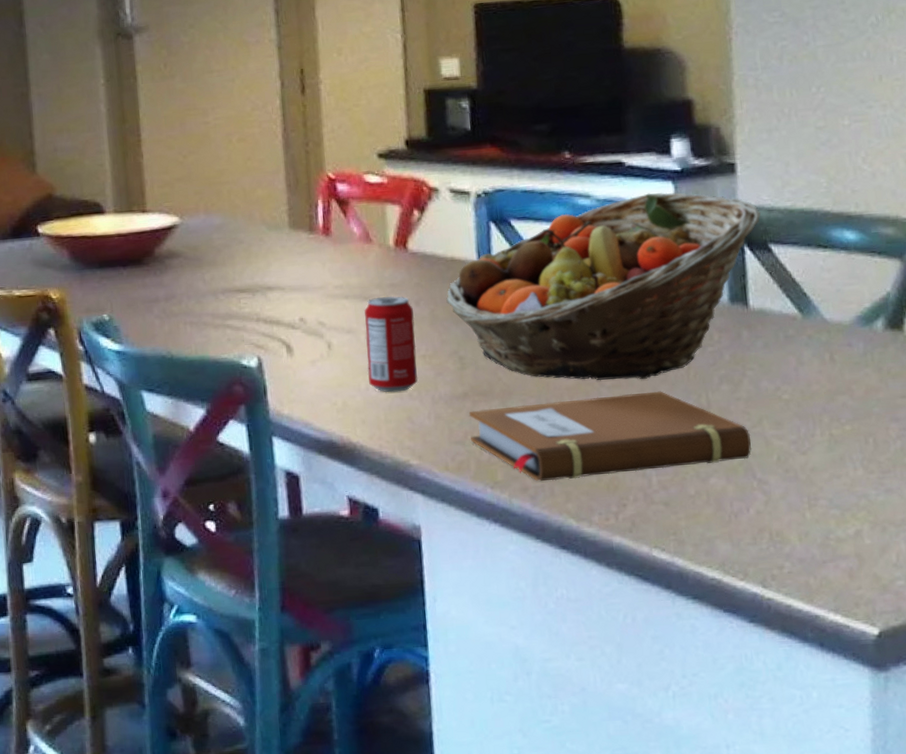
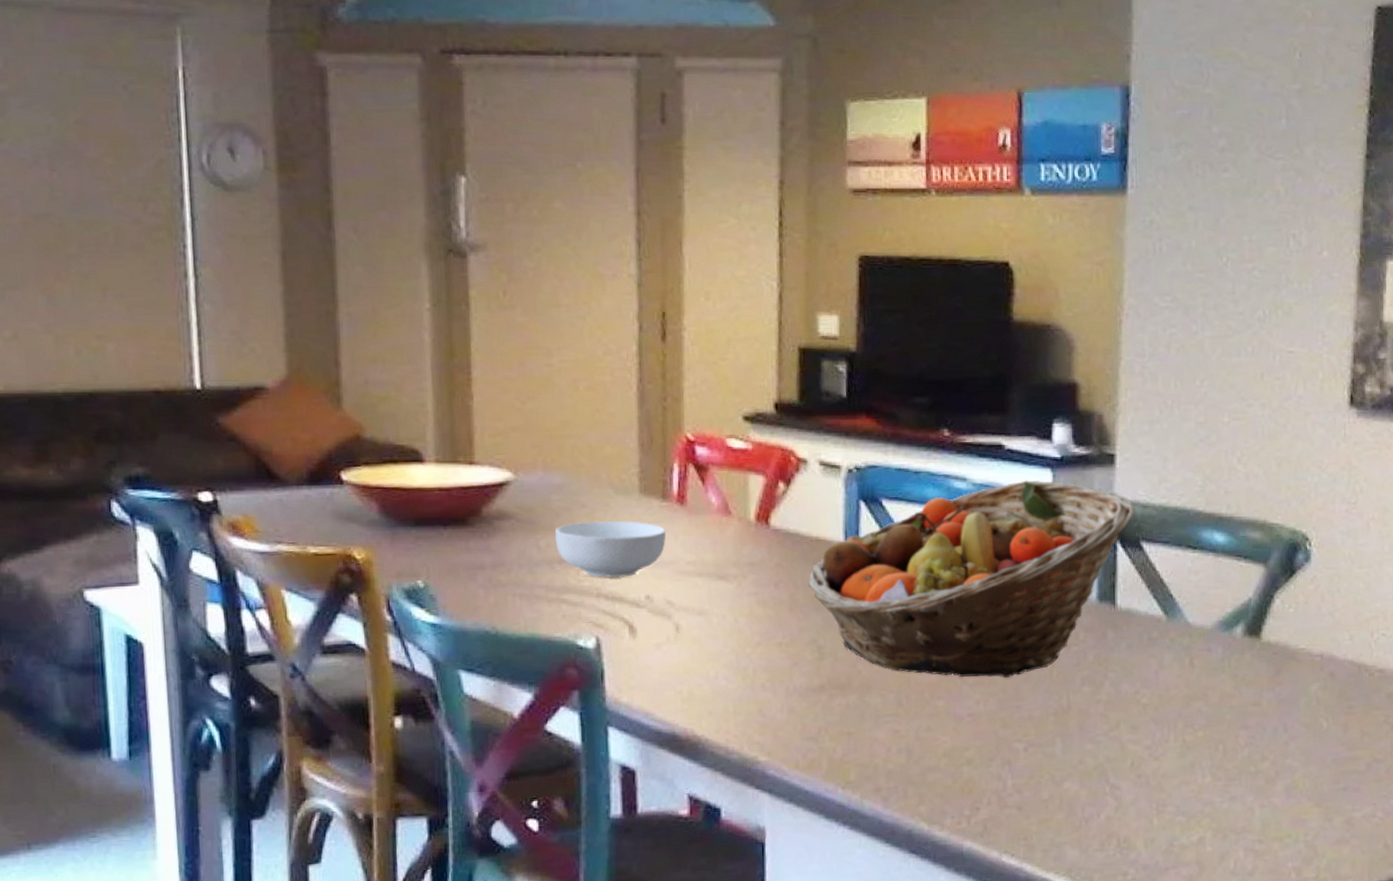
cereal bowl: none [217,253,315,305] -> present [554,520,666,579]
beverage can: present [364,296,418,393] -> none [717,576,773,683]
notebook: present [468,391,752,482] -> none [824,690,1108,783]

